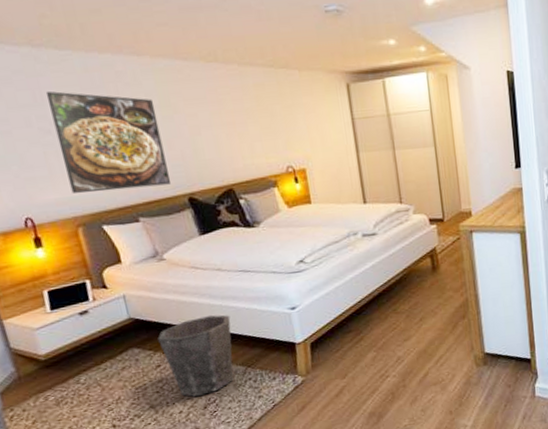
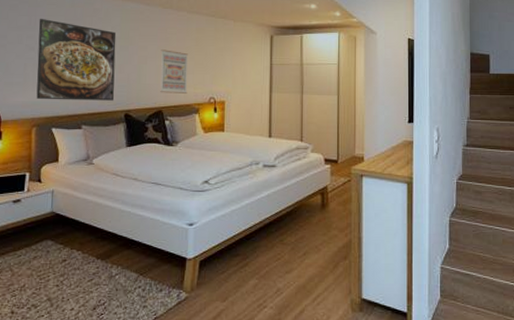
waste bin: present [158,314,234,397] -> none [70,220,135,296]
wall art: none [215,114,259,168] -> present [160,49,188,94]

